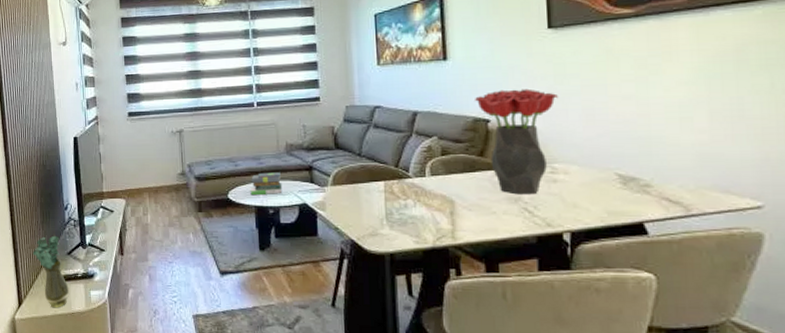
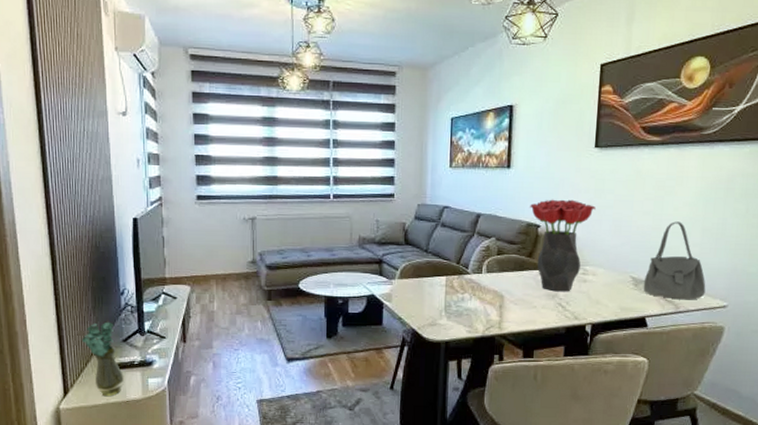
books: present [250,172,283,196] -> none [321,264,353,286]
handbag: none [634,105,727,200] -> present [643,221,706,300]

